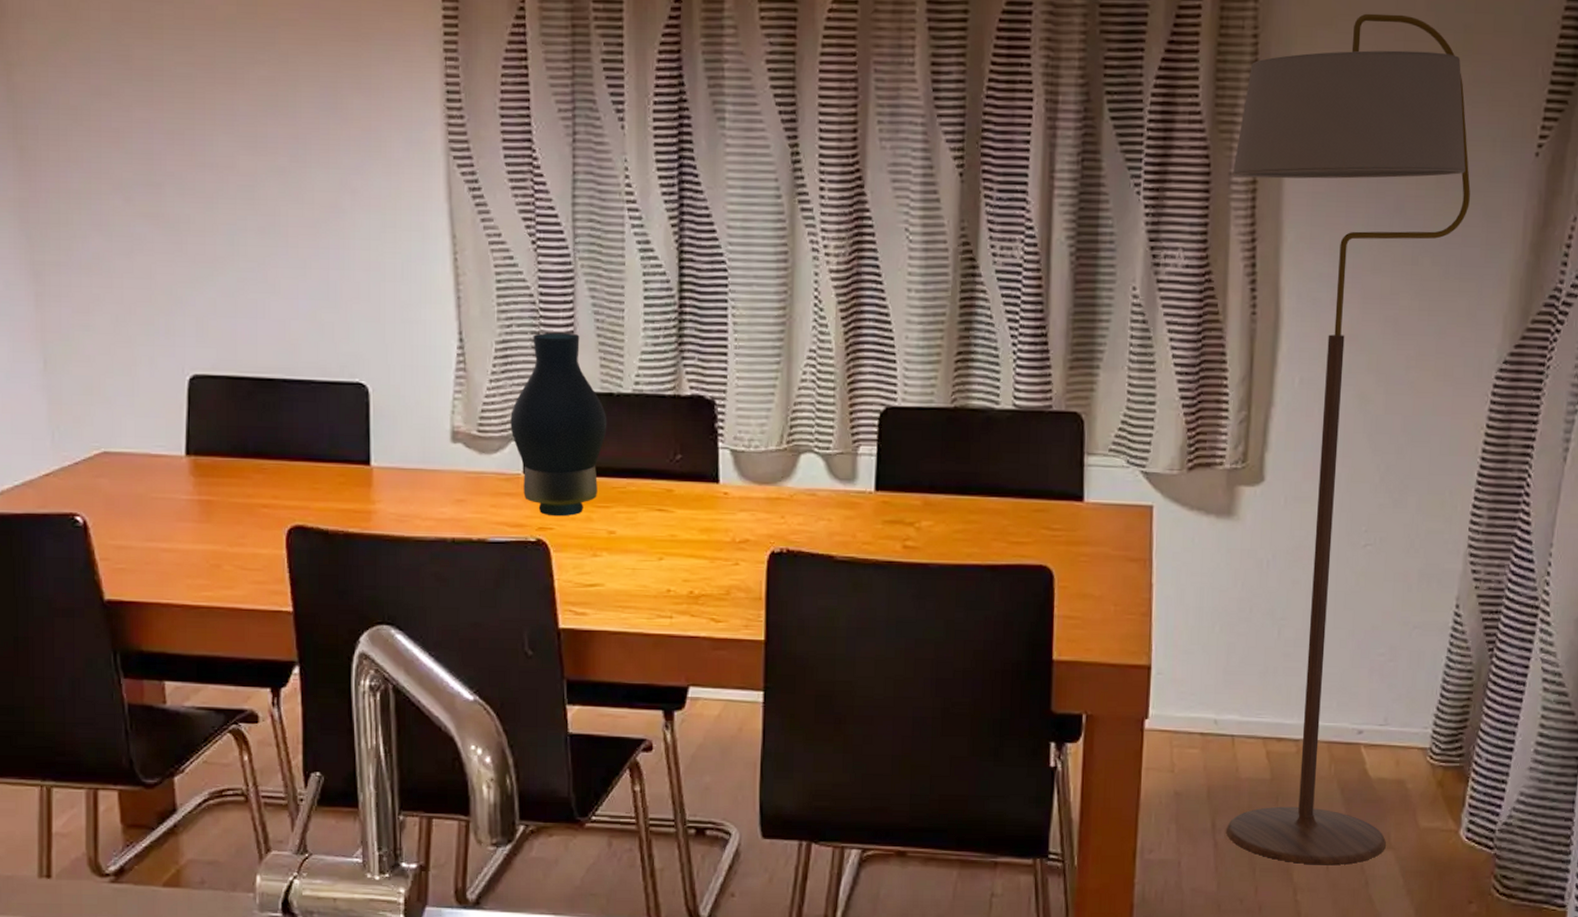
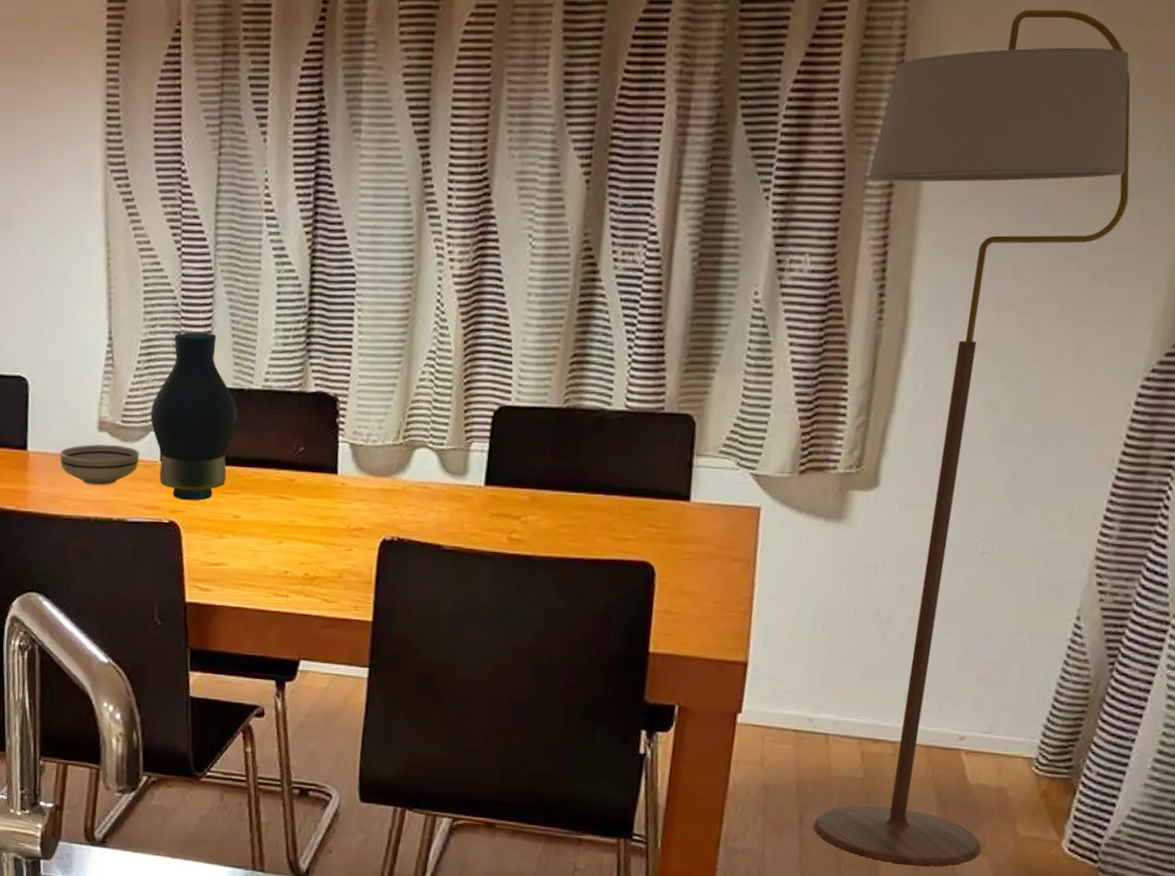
bowl: none [407,456,500,503] -> present [59,444,140,486]

